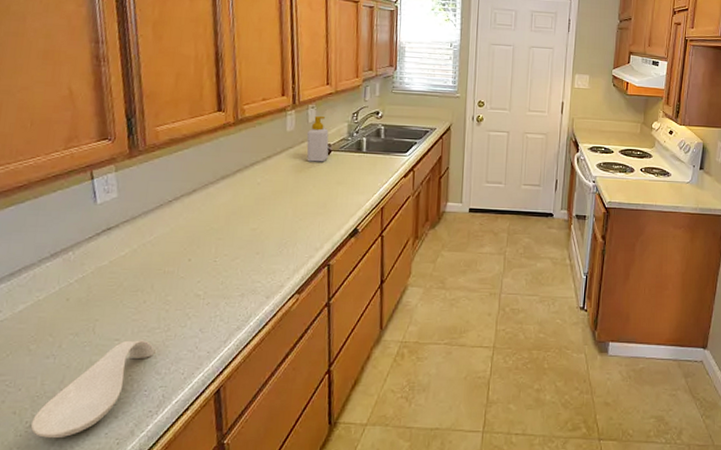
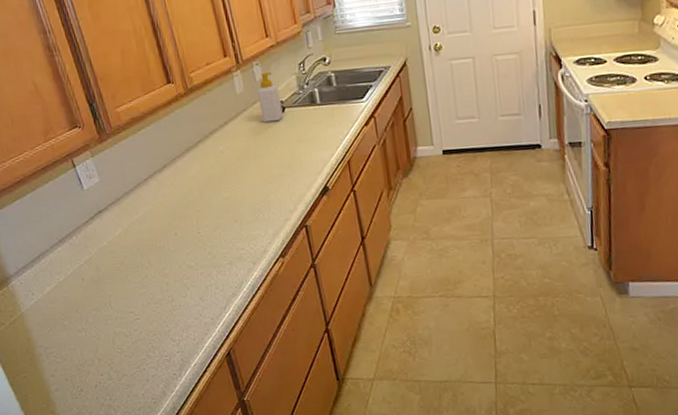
spoon rest: present [31,340,154,439] -> none [82,311,165,400]

